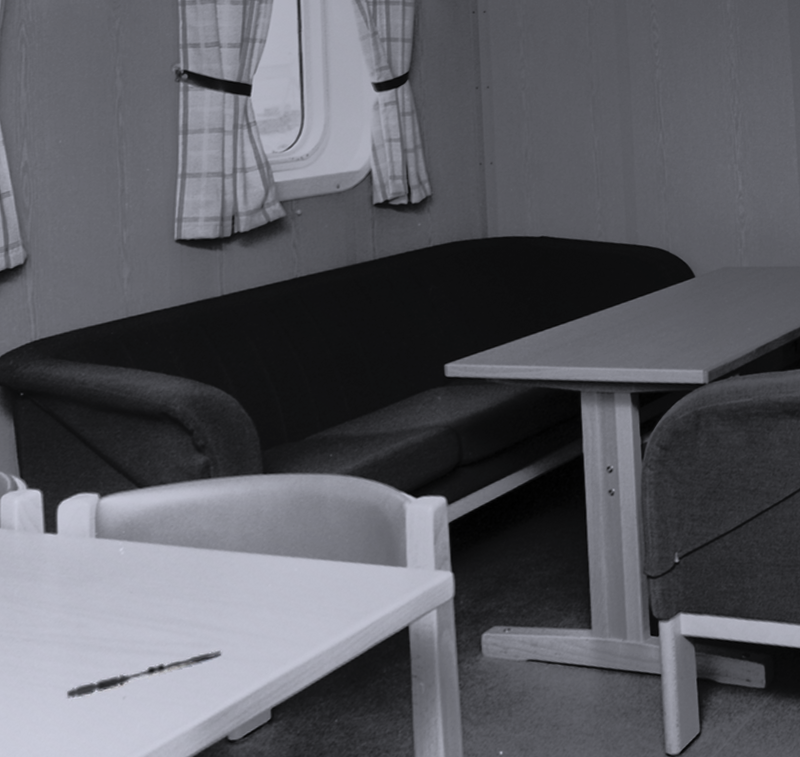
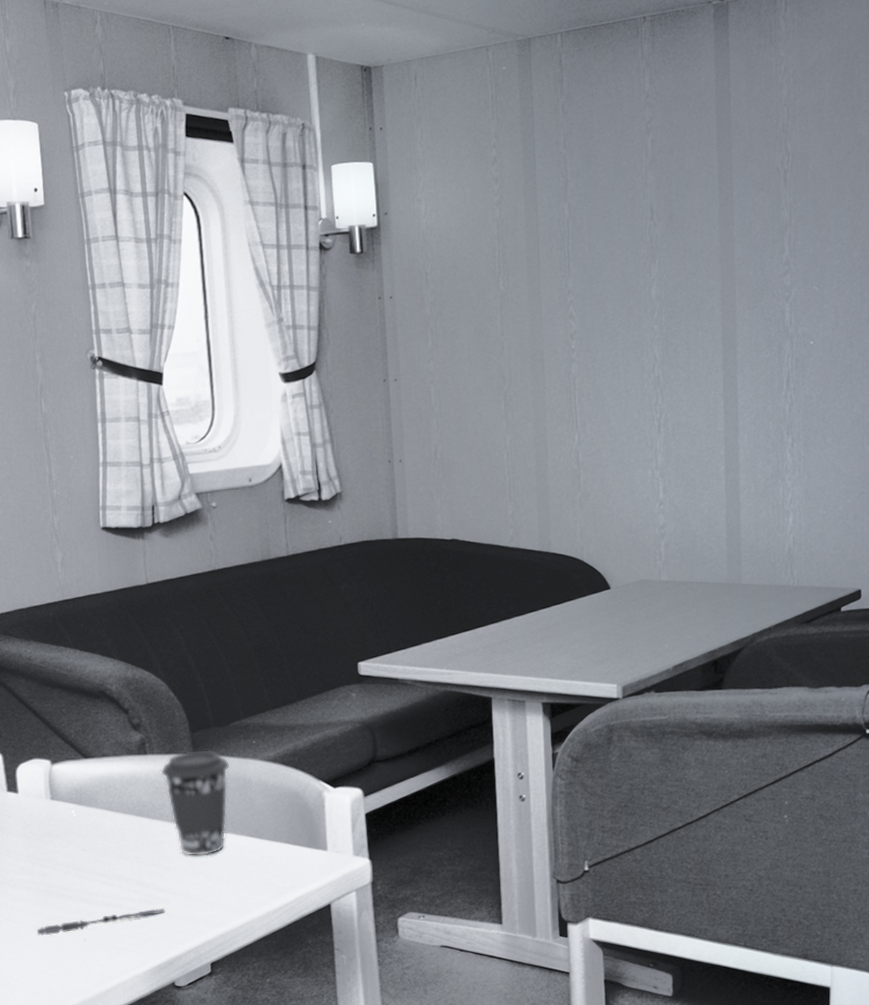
coffee cup: none [225,467,304,588] -> present [160,749,230,857]

